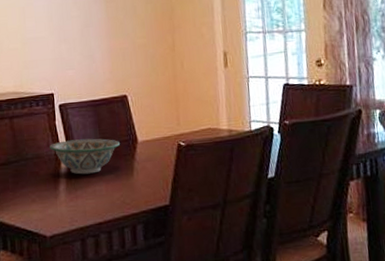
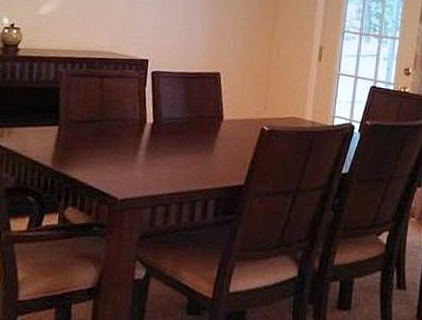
decorative bowl: present [50,138,120,175] -> none [135,107,205,144]

